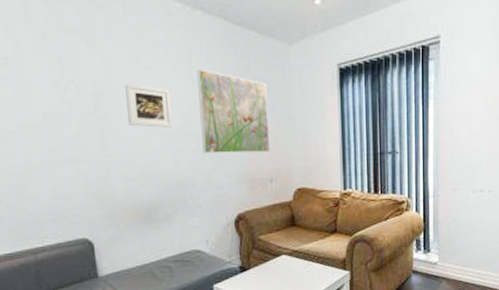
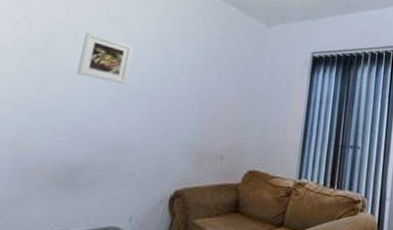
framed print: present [197,68,270,154] -> none [153,31,237,127]

